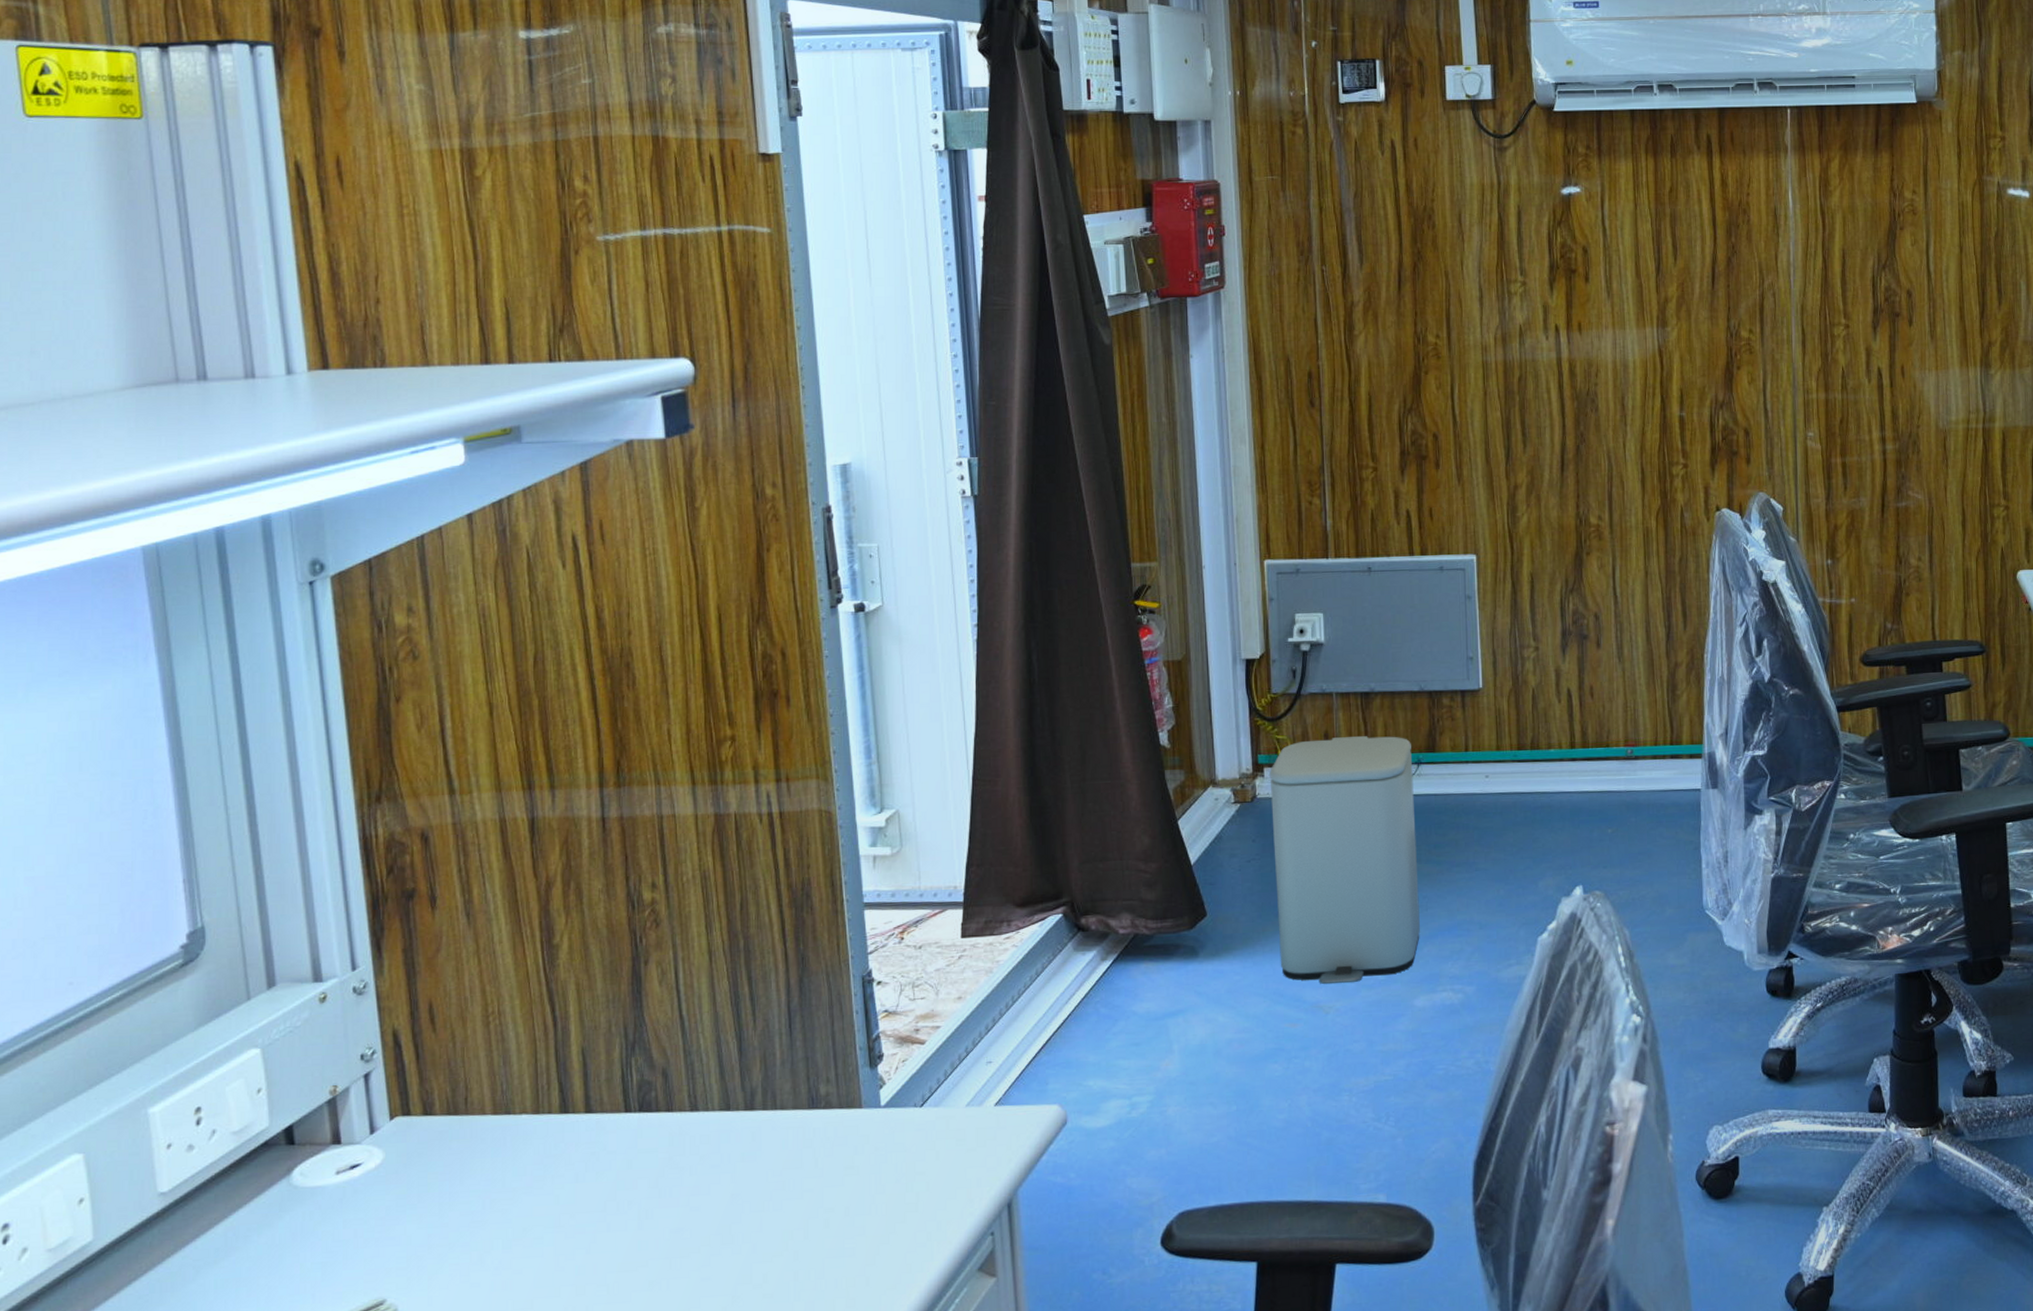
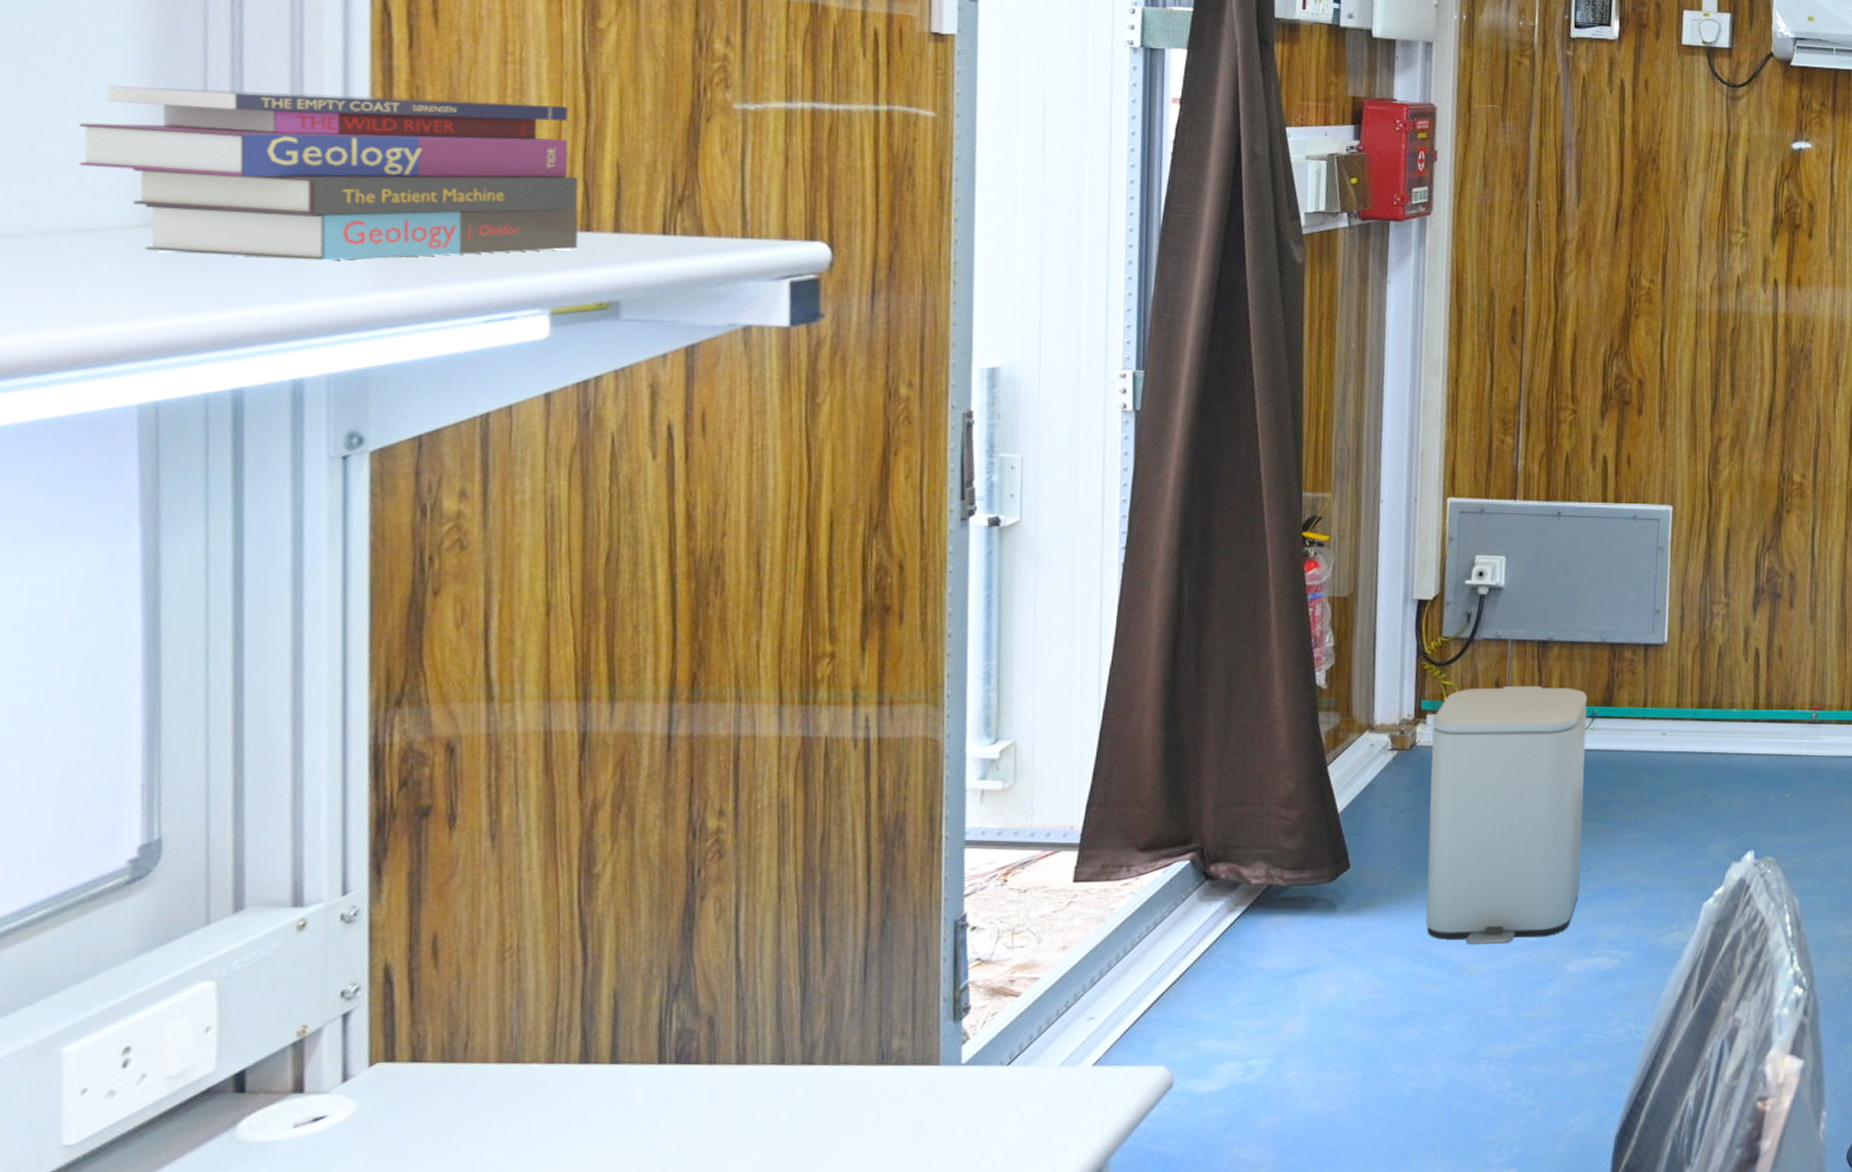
books: none [67,251,480,410] -> present [78,85,579,261]

